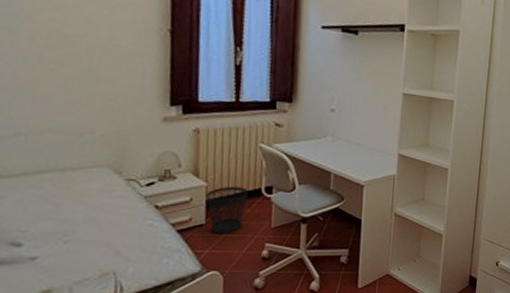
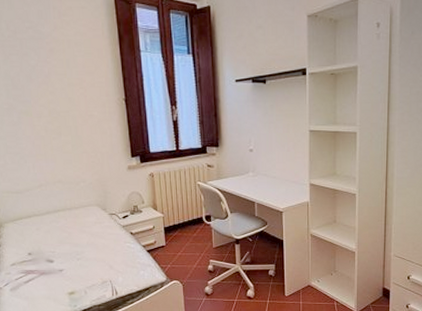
wastebasket: present [205,187,248,233] -> none [163,217,193,252]

